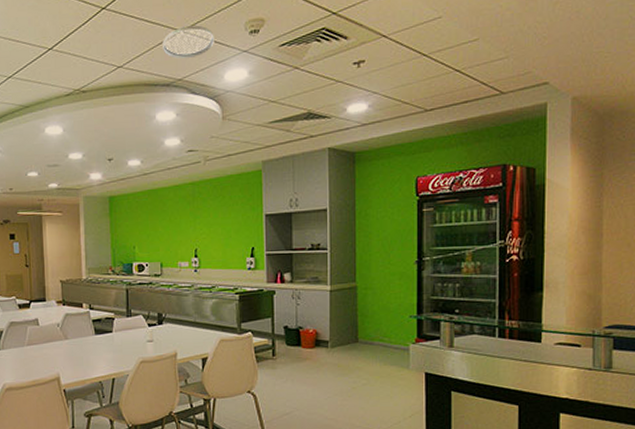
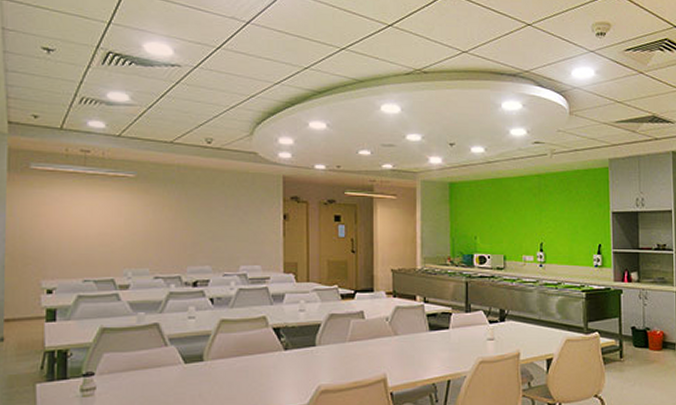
ceiling vent: present [163,25,214,60] -> none [510,20,562,52]

